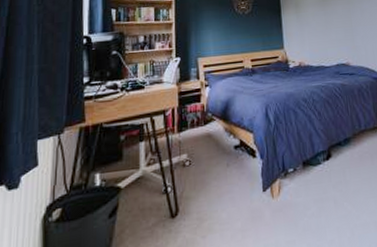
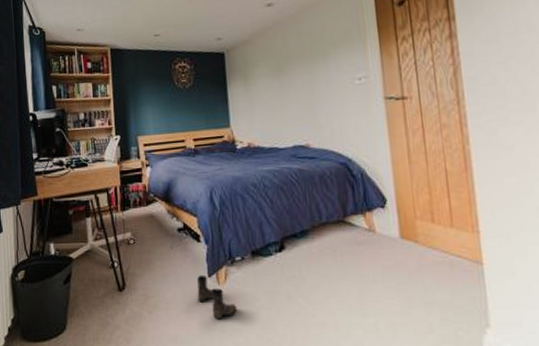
boots: none [252,190,290,234] -> present [197,274,237,319]

